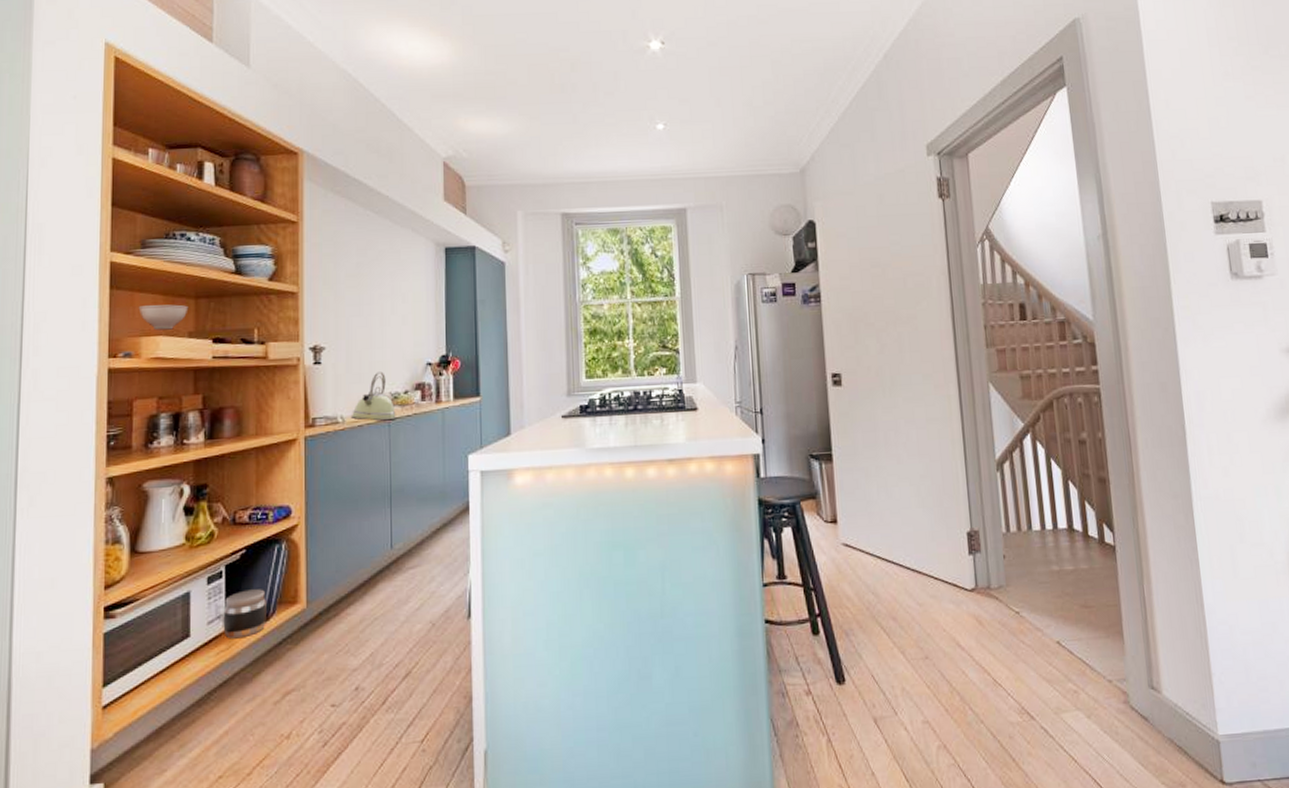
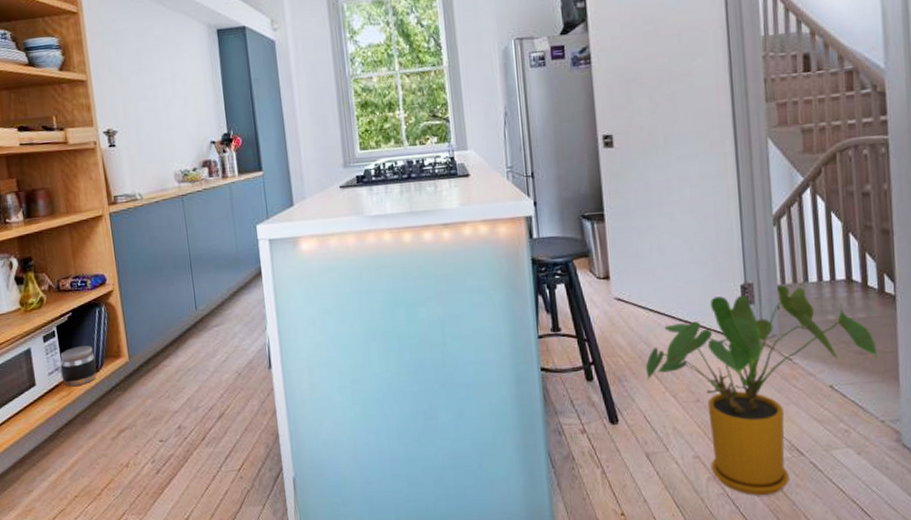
kettle: present [350,371,396,421] -> none [147,151,188,197]
house plant: none [873,533,1102,766] -> present [645,285,878,495]

